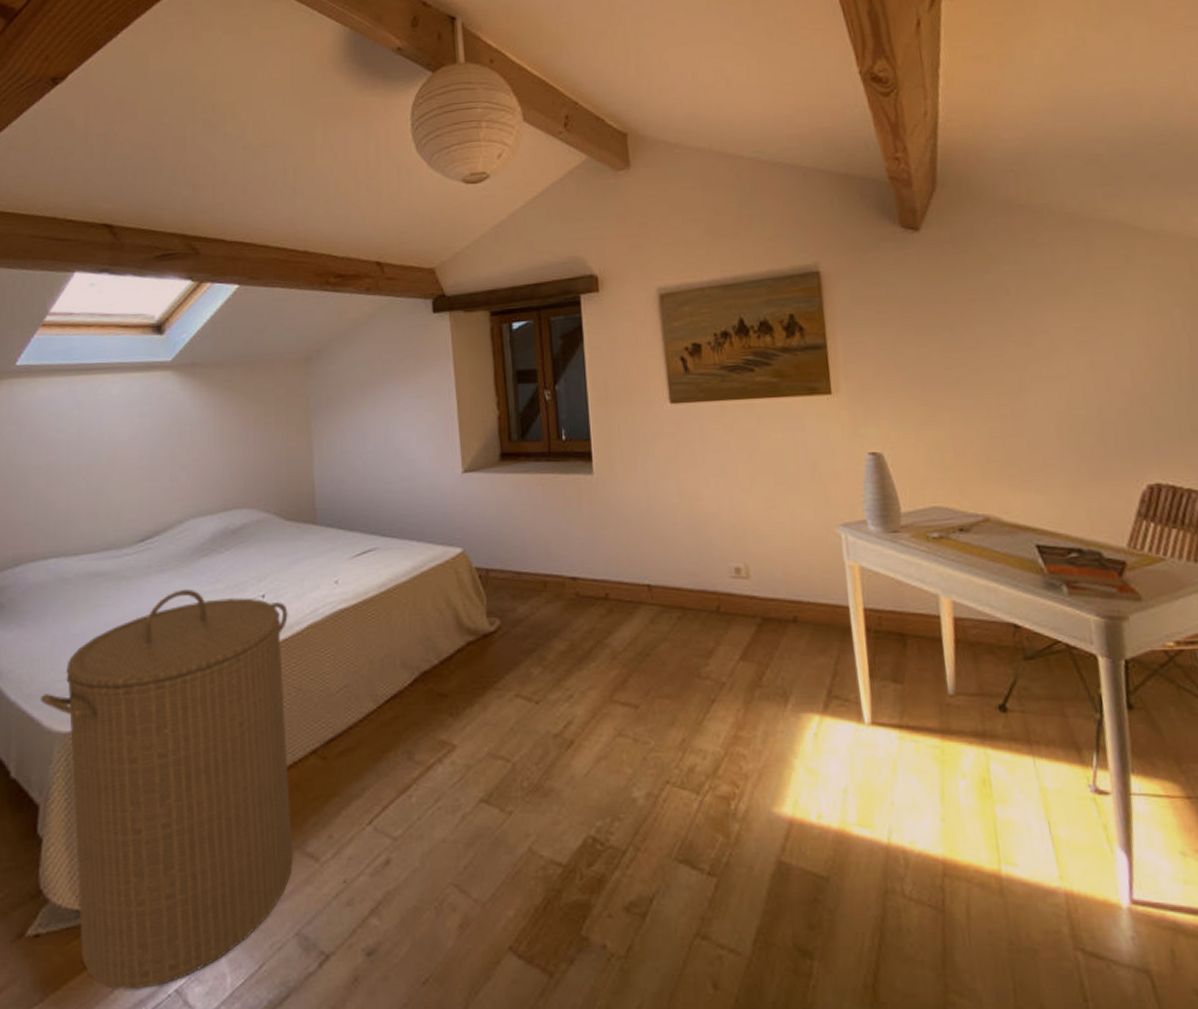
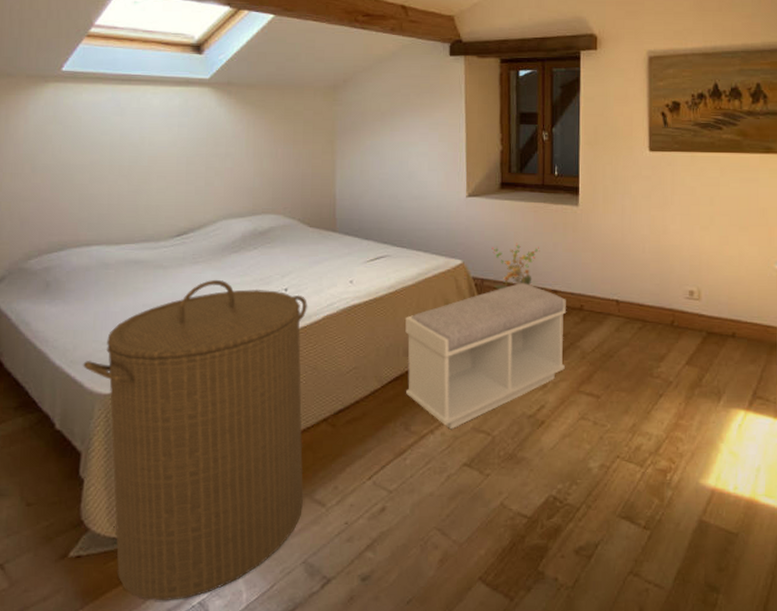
bench: none [401,571,593,757] -> present [405,283,566,430]
potted plant: none [495,523,552,581] -> present [491,242,540,290]

